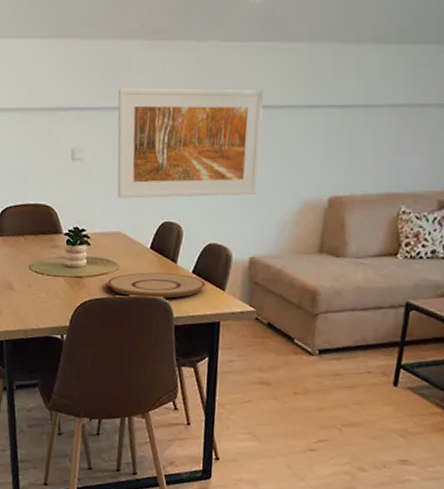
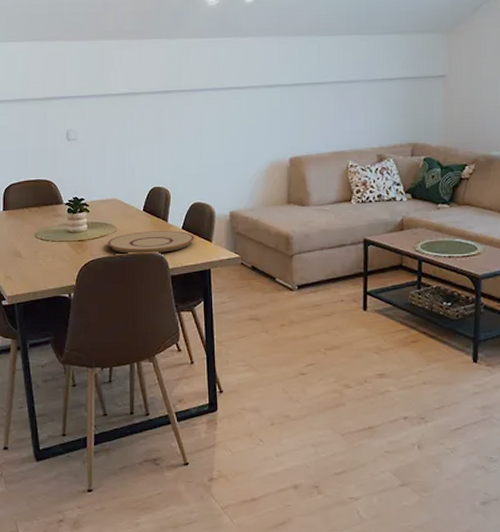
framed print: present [117,88,264,199] -> none [104,75,230,170]

